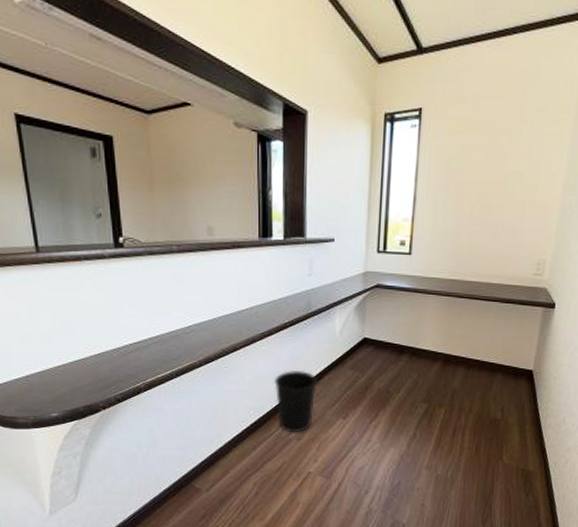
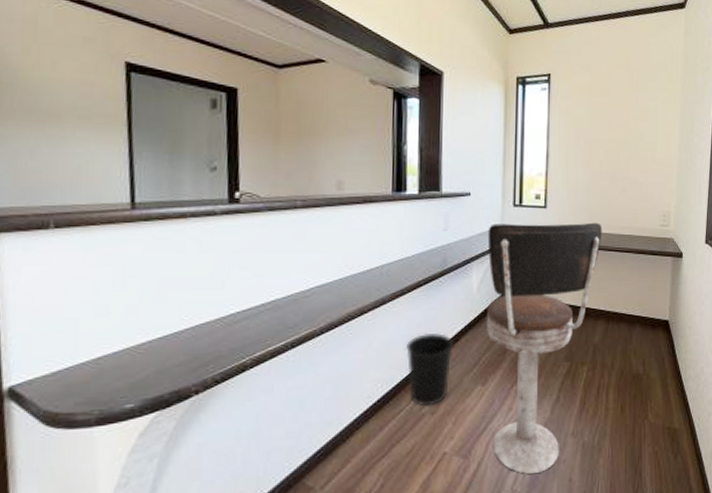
bar stool: none [348,270,469,496] -> present [487,222,603,474]

